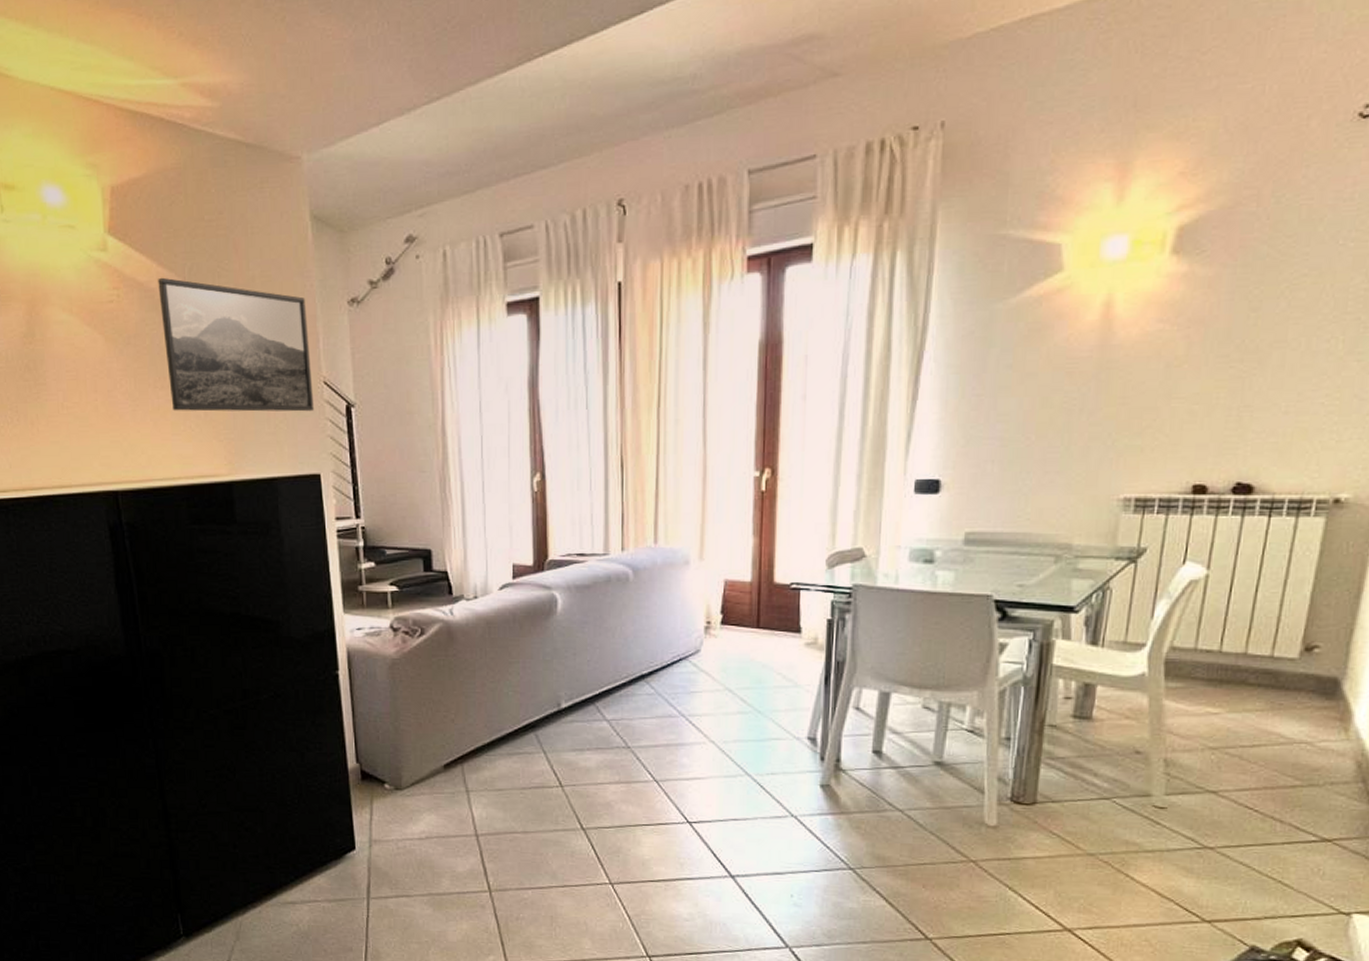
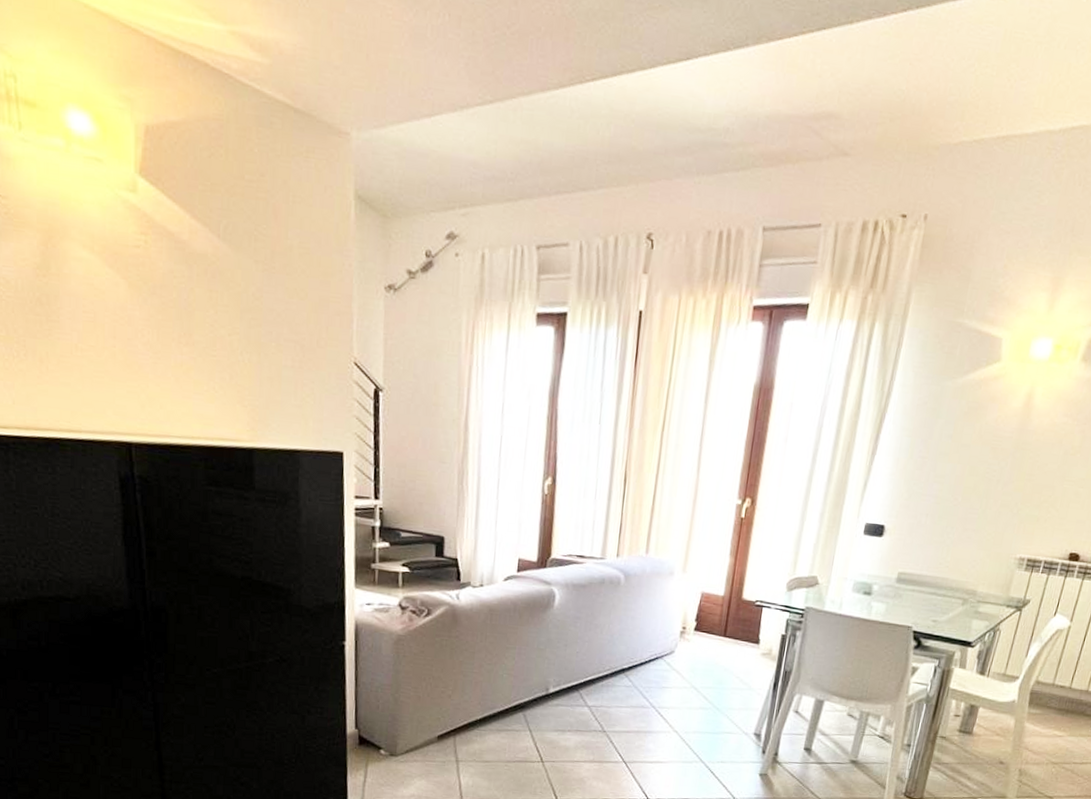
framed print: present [158,277,315,412] -> none [190,230,343,390]

